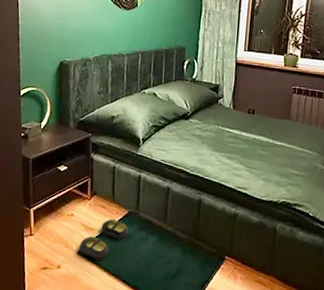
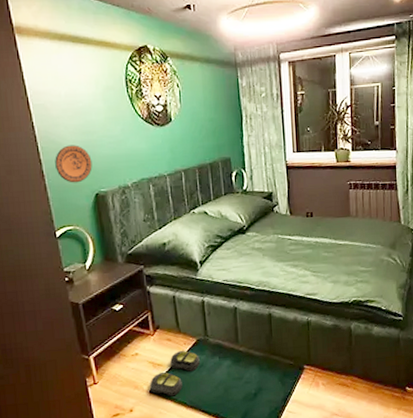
decorative plate: none [30,15,62,50] -> present [55,145,93,183]

